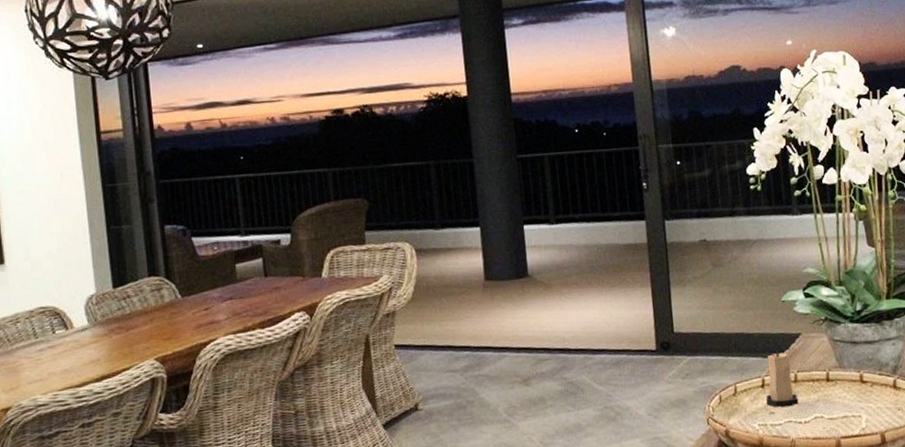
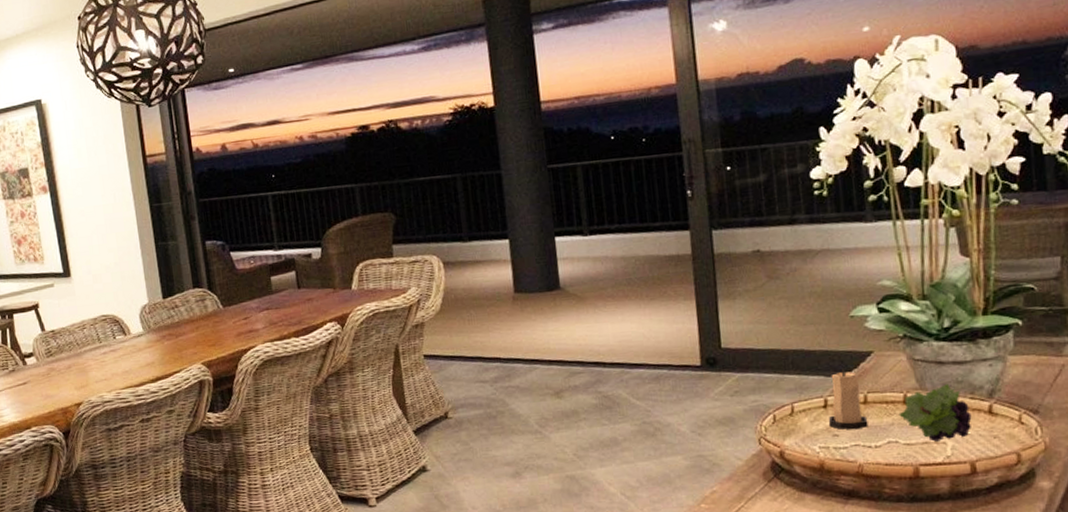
fruit: none [823,362,881,415] -> present [899,384,972,442]

